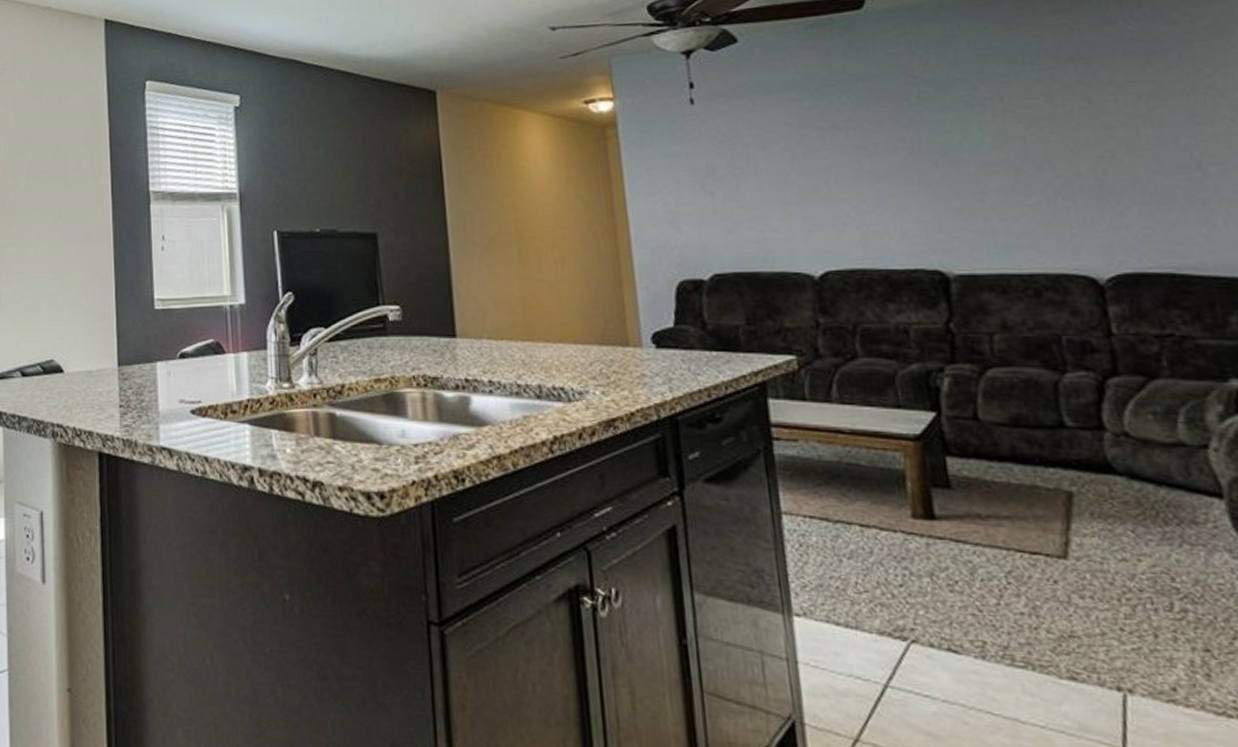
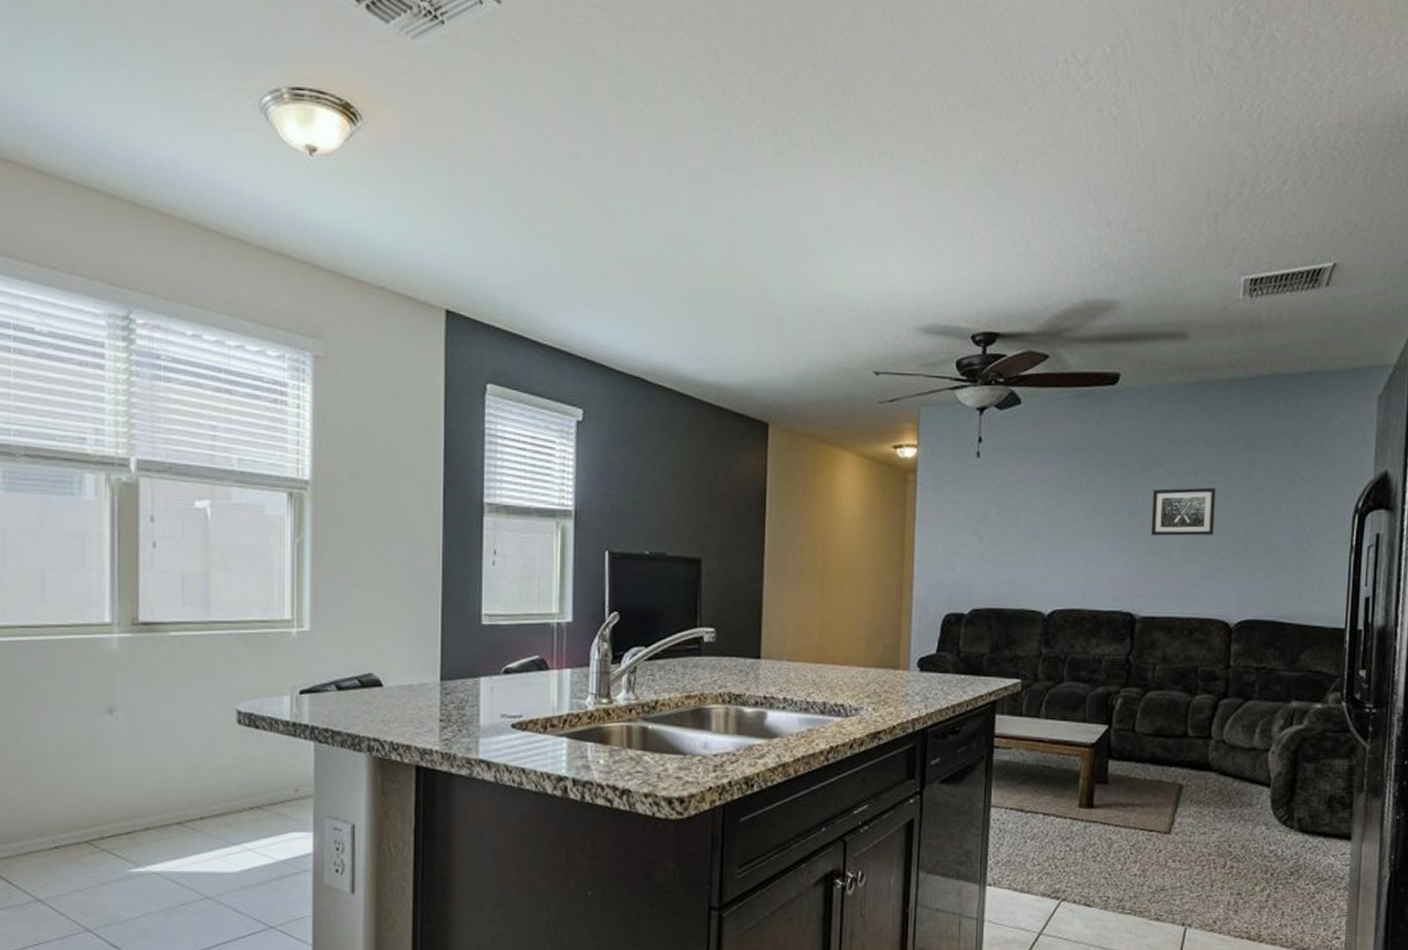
wall art: none [940,113,1045,177] -> present [1151,487,1216,536]

